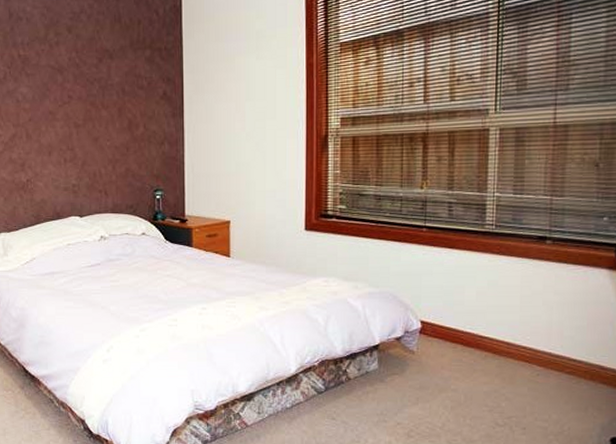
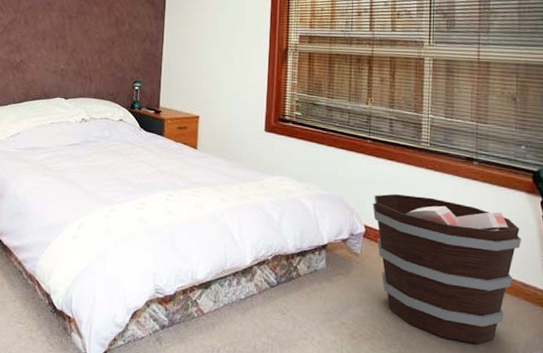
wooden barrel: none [429,284,600,433] -> present [372,194,521,344]

